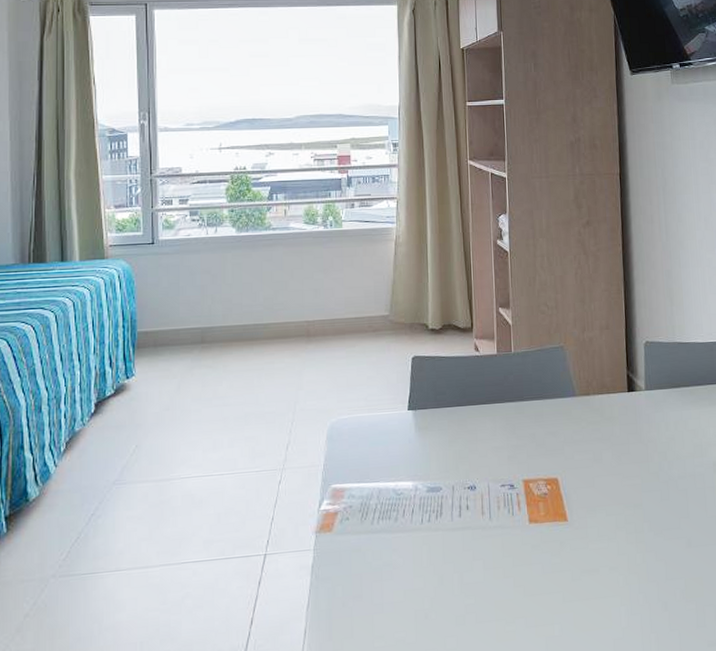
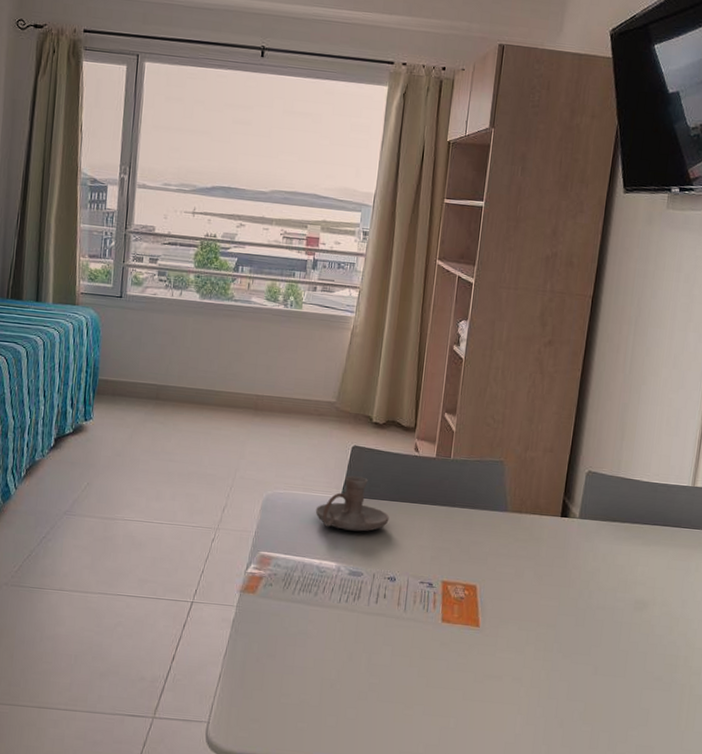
candle holder: none [383,386,460,446] -> present [315,475,389,532]

